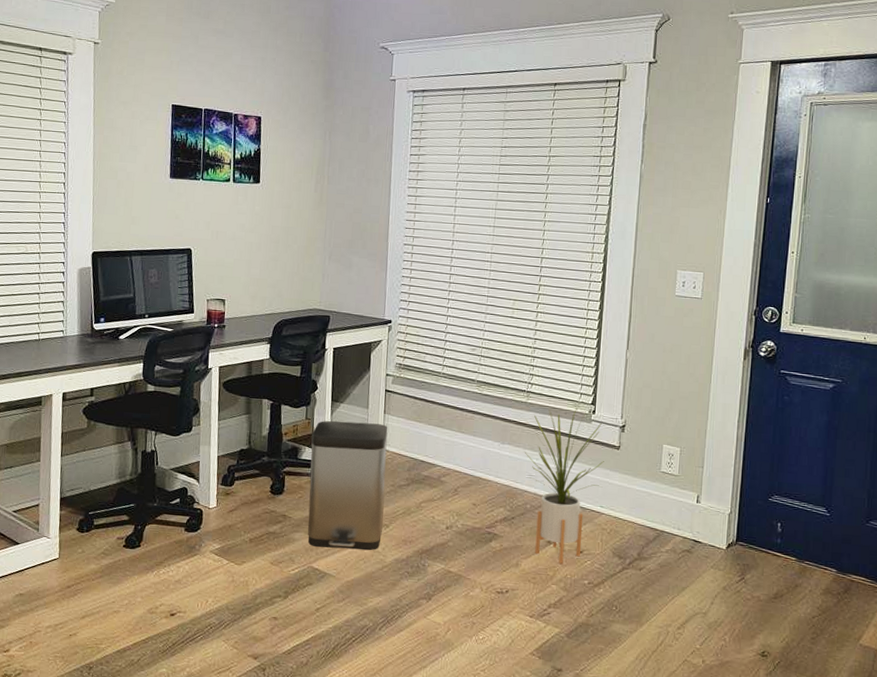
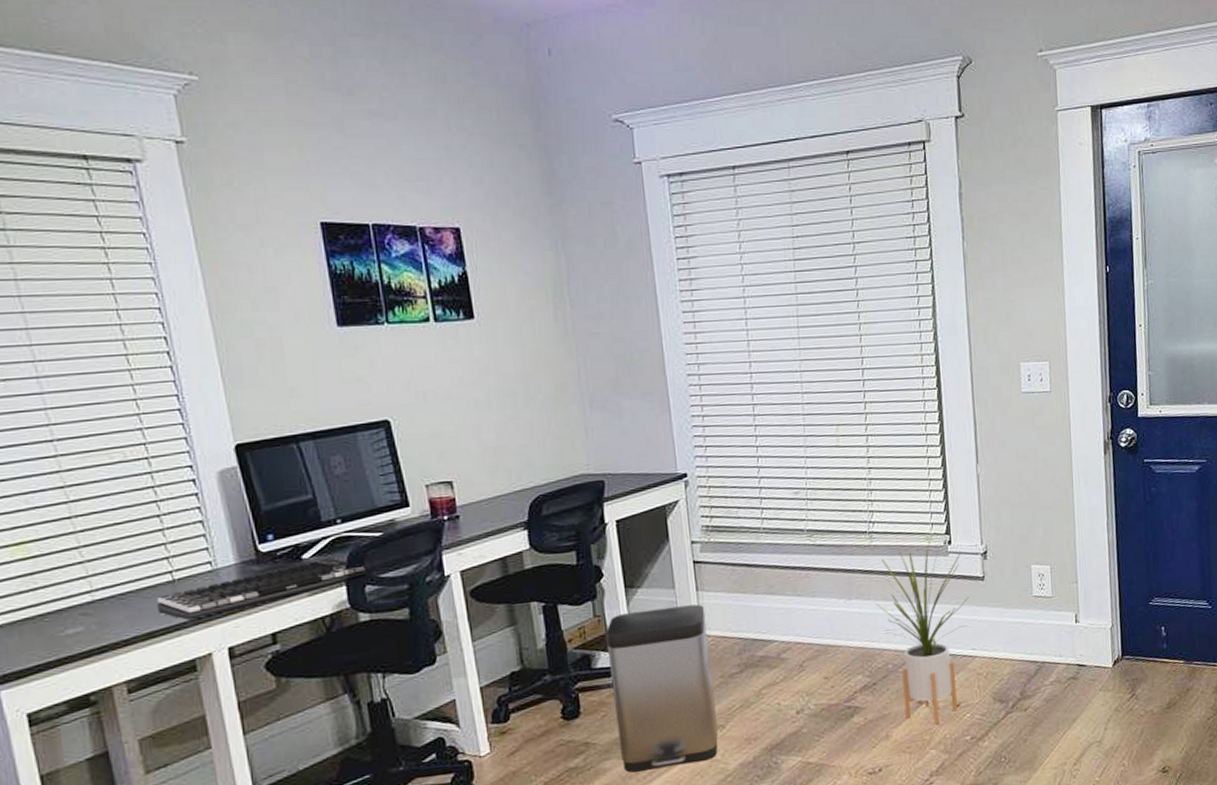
computer keyboard: none [26,341,158,369] -> present [156,557,366,620]

